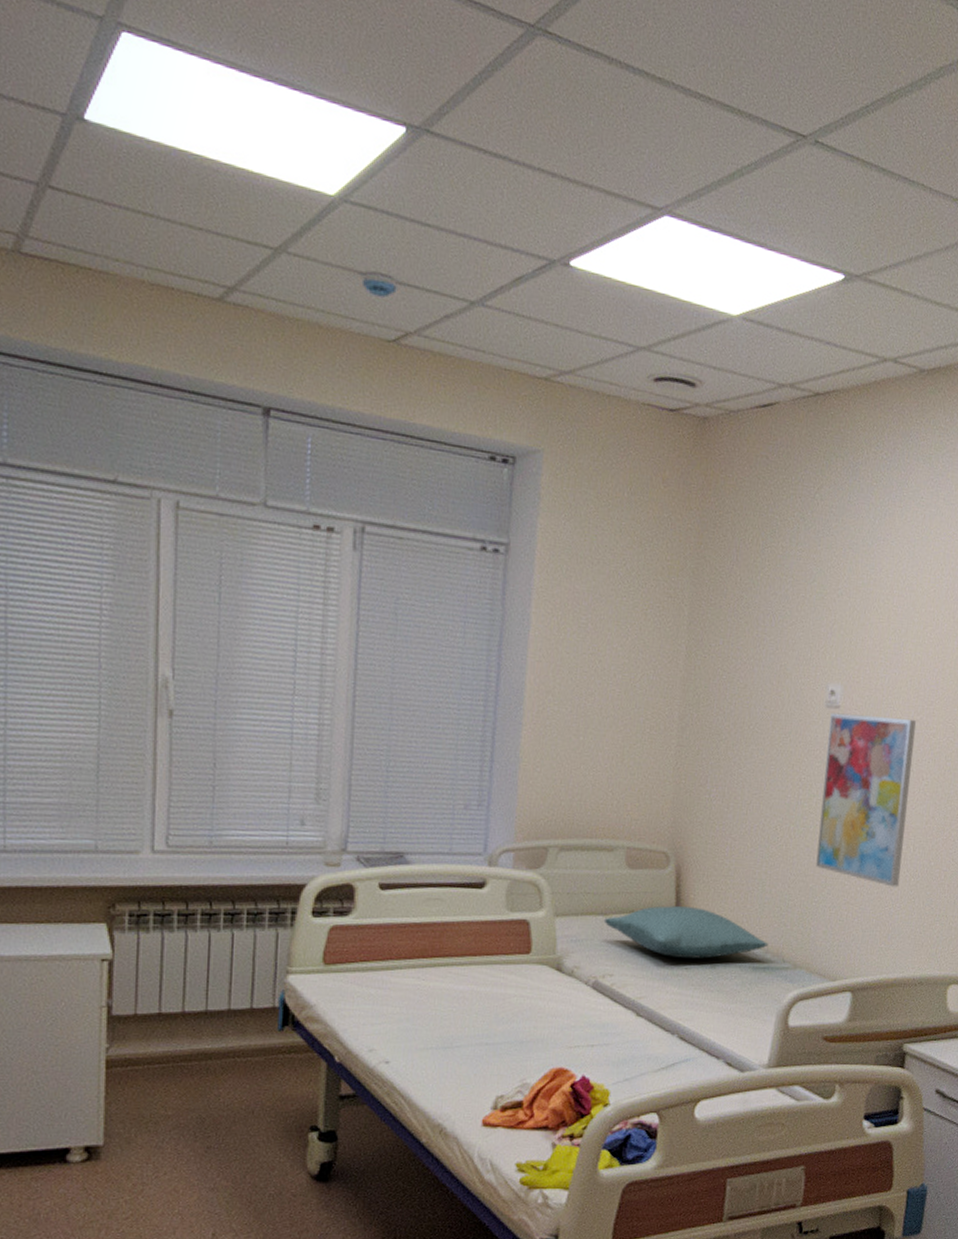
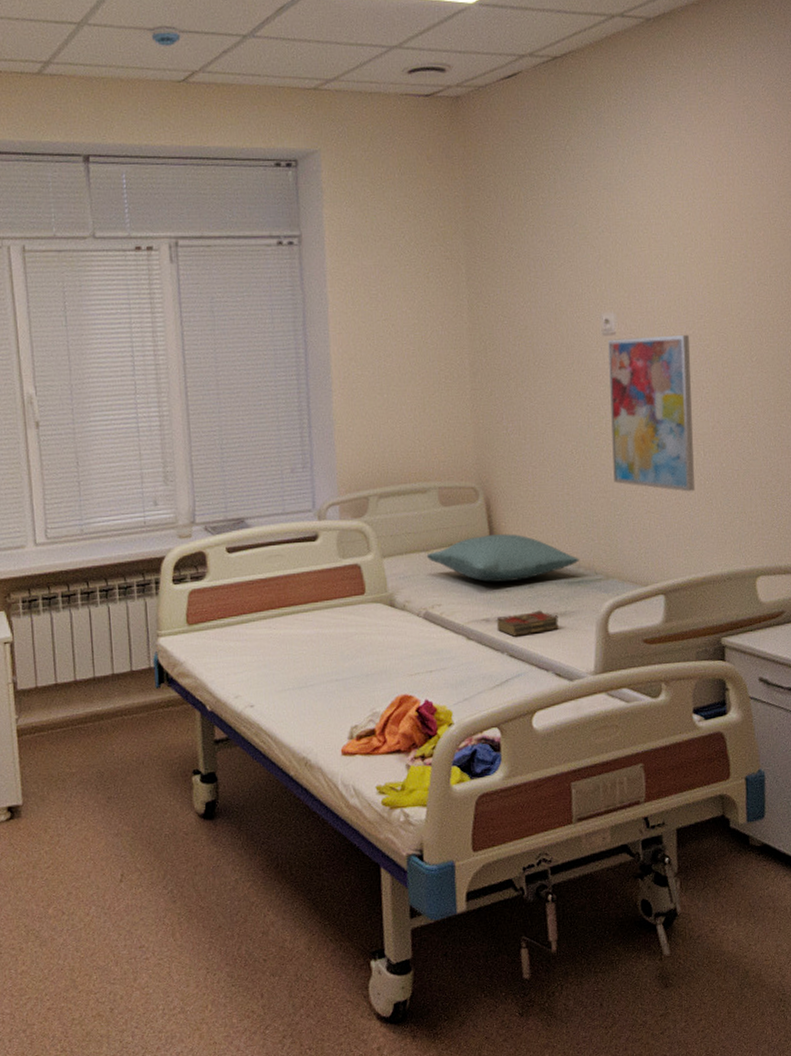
book: none [670,993,737,1019] -> present [496,610,559,637]

